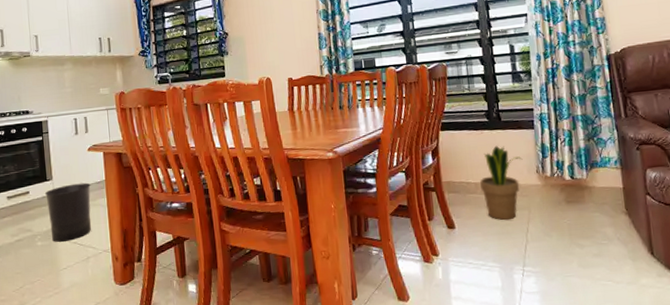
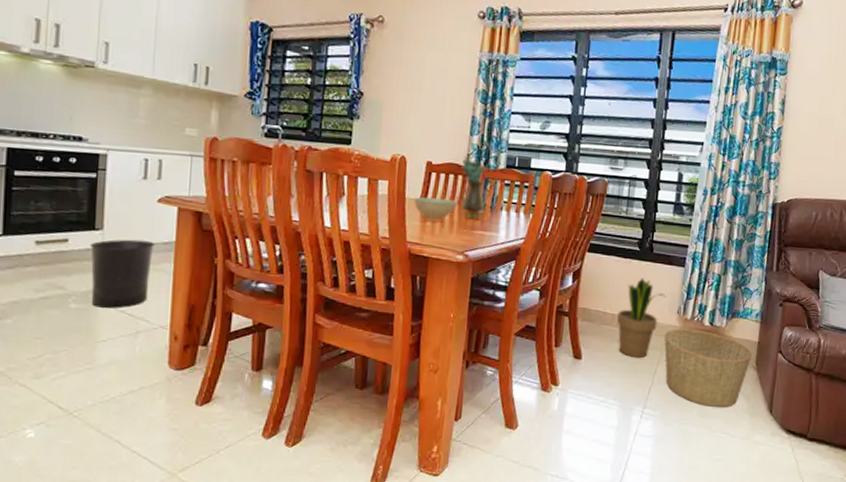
bowl: none [283,106,319,129] -> present [414,197,457,222]
vase: none [317,68,343,121] -> present [461,156,484,221]
basket: none [528,185,621,257] -> present [664,328,753,408]

